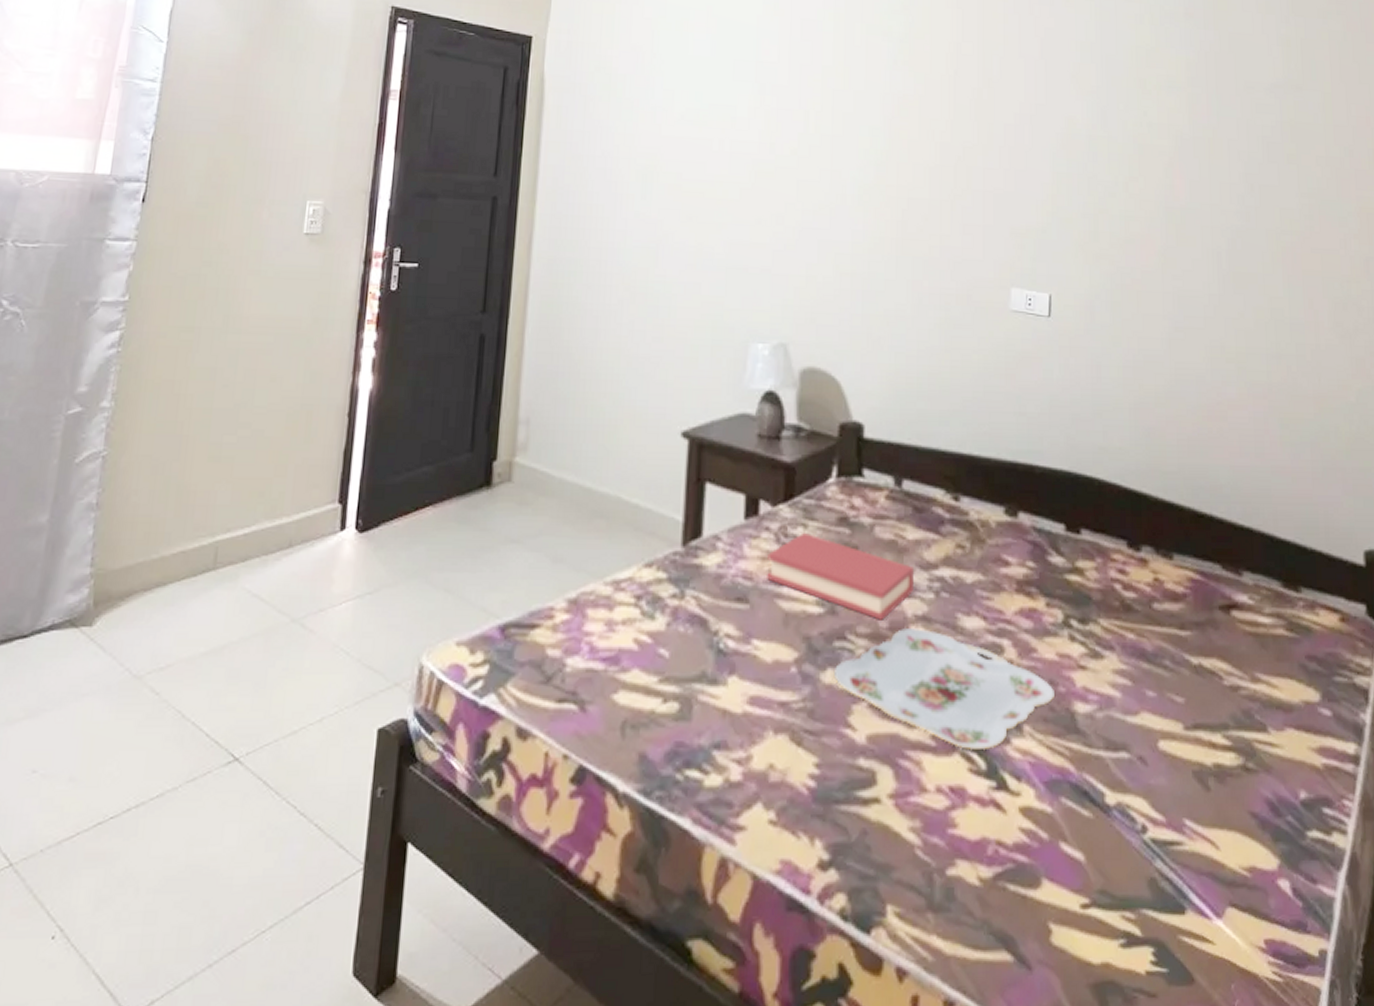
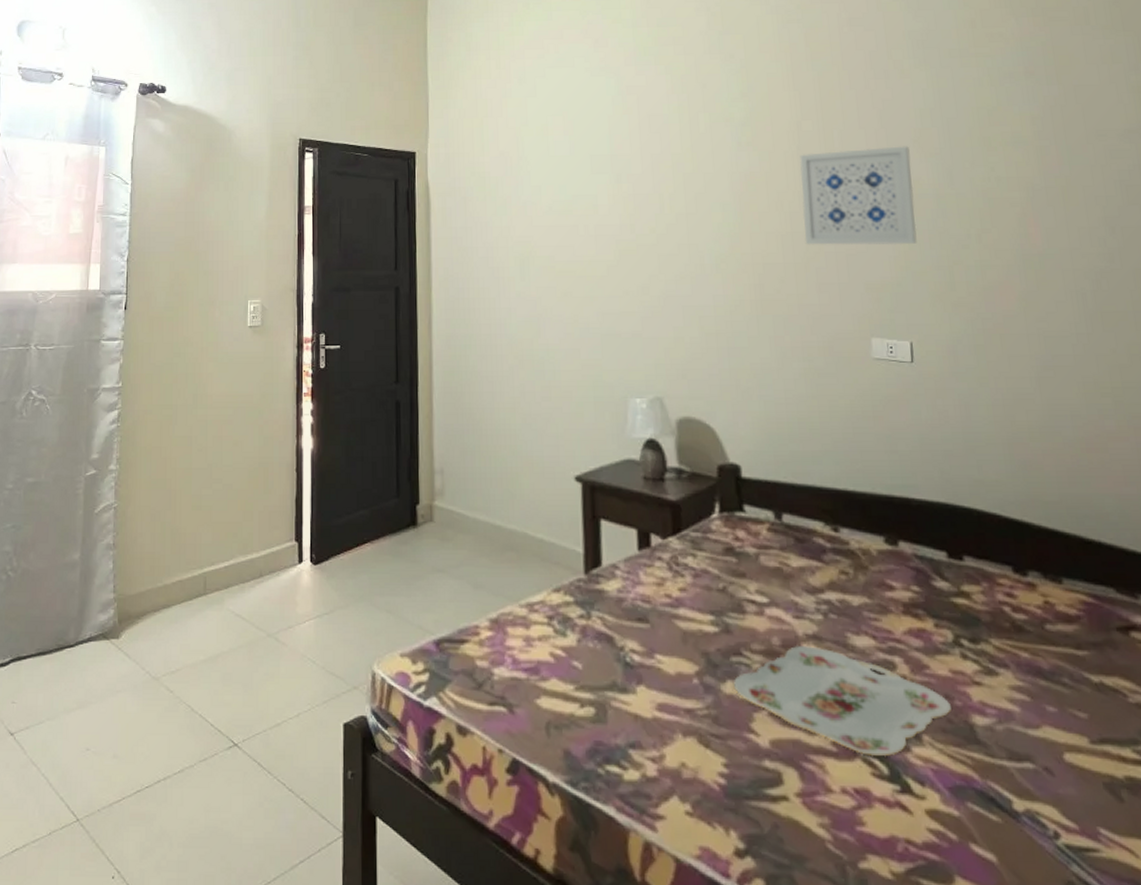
hardback book: present [767,532,915,620] -> none [662,561,802,639]
wall art: none [953,79,1067,188] -> present [799,146,917,245]

